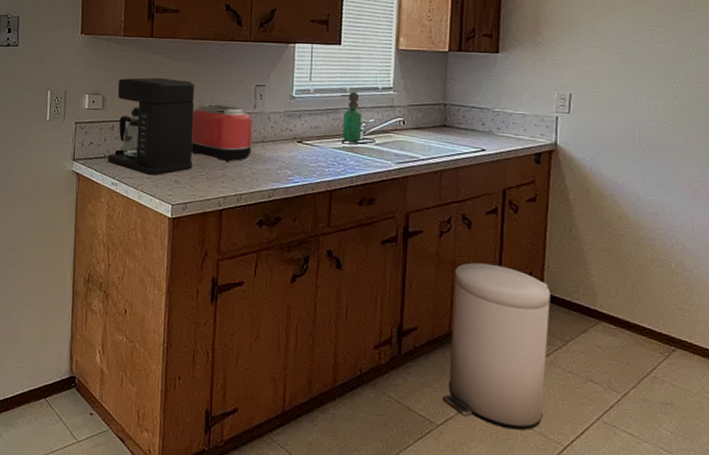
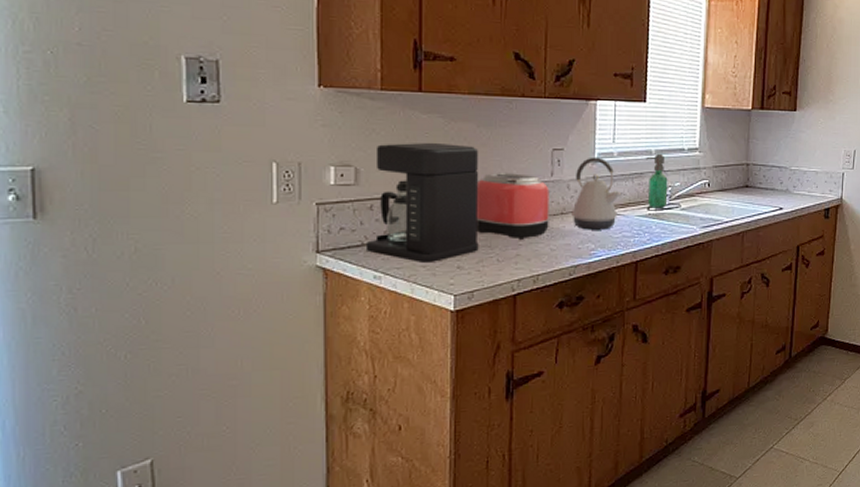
kettle: none [271,93,316,159] -> present [571,157,621,230]
pedal bin: present [442,262,551,431] -> none [741,318,833,468]

